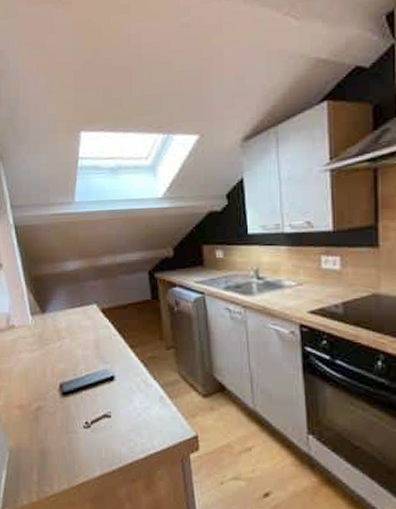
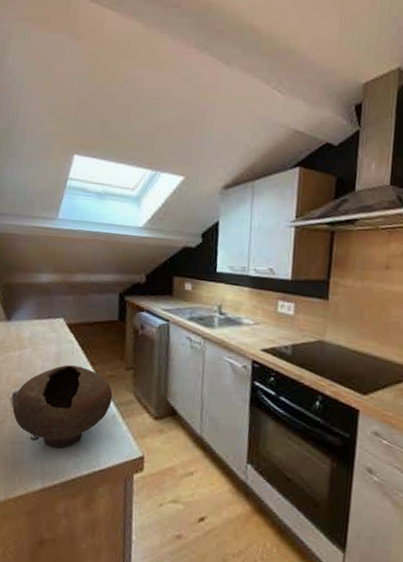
bowl: none [61,351,157,435] -> present [12,365,113,448]

